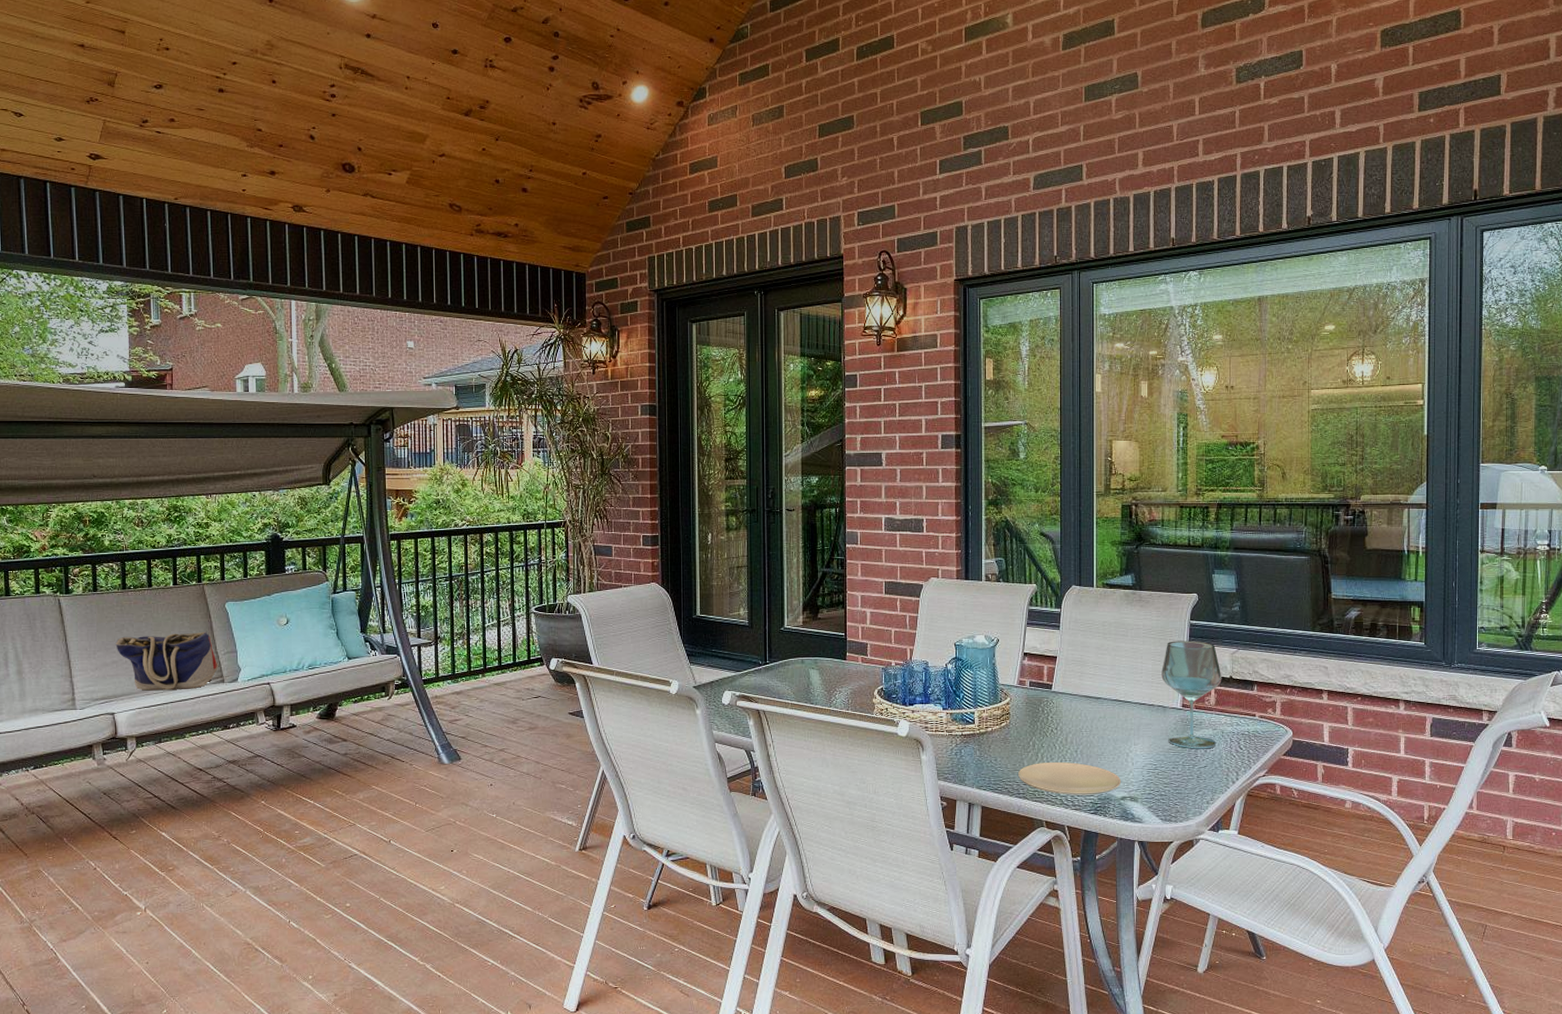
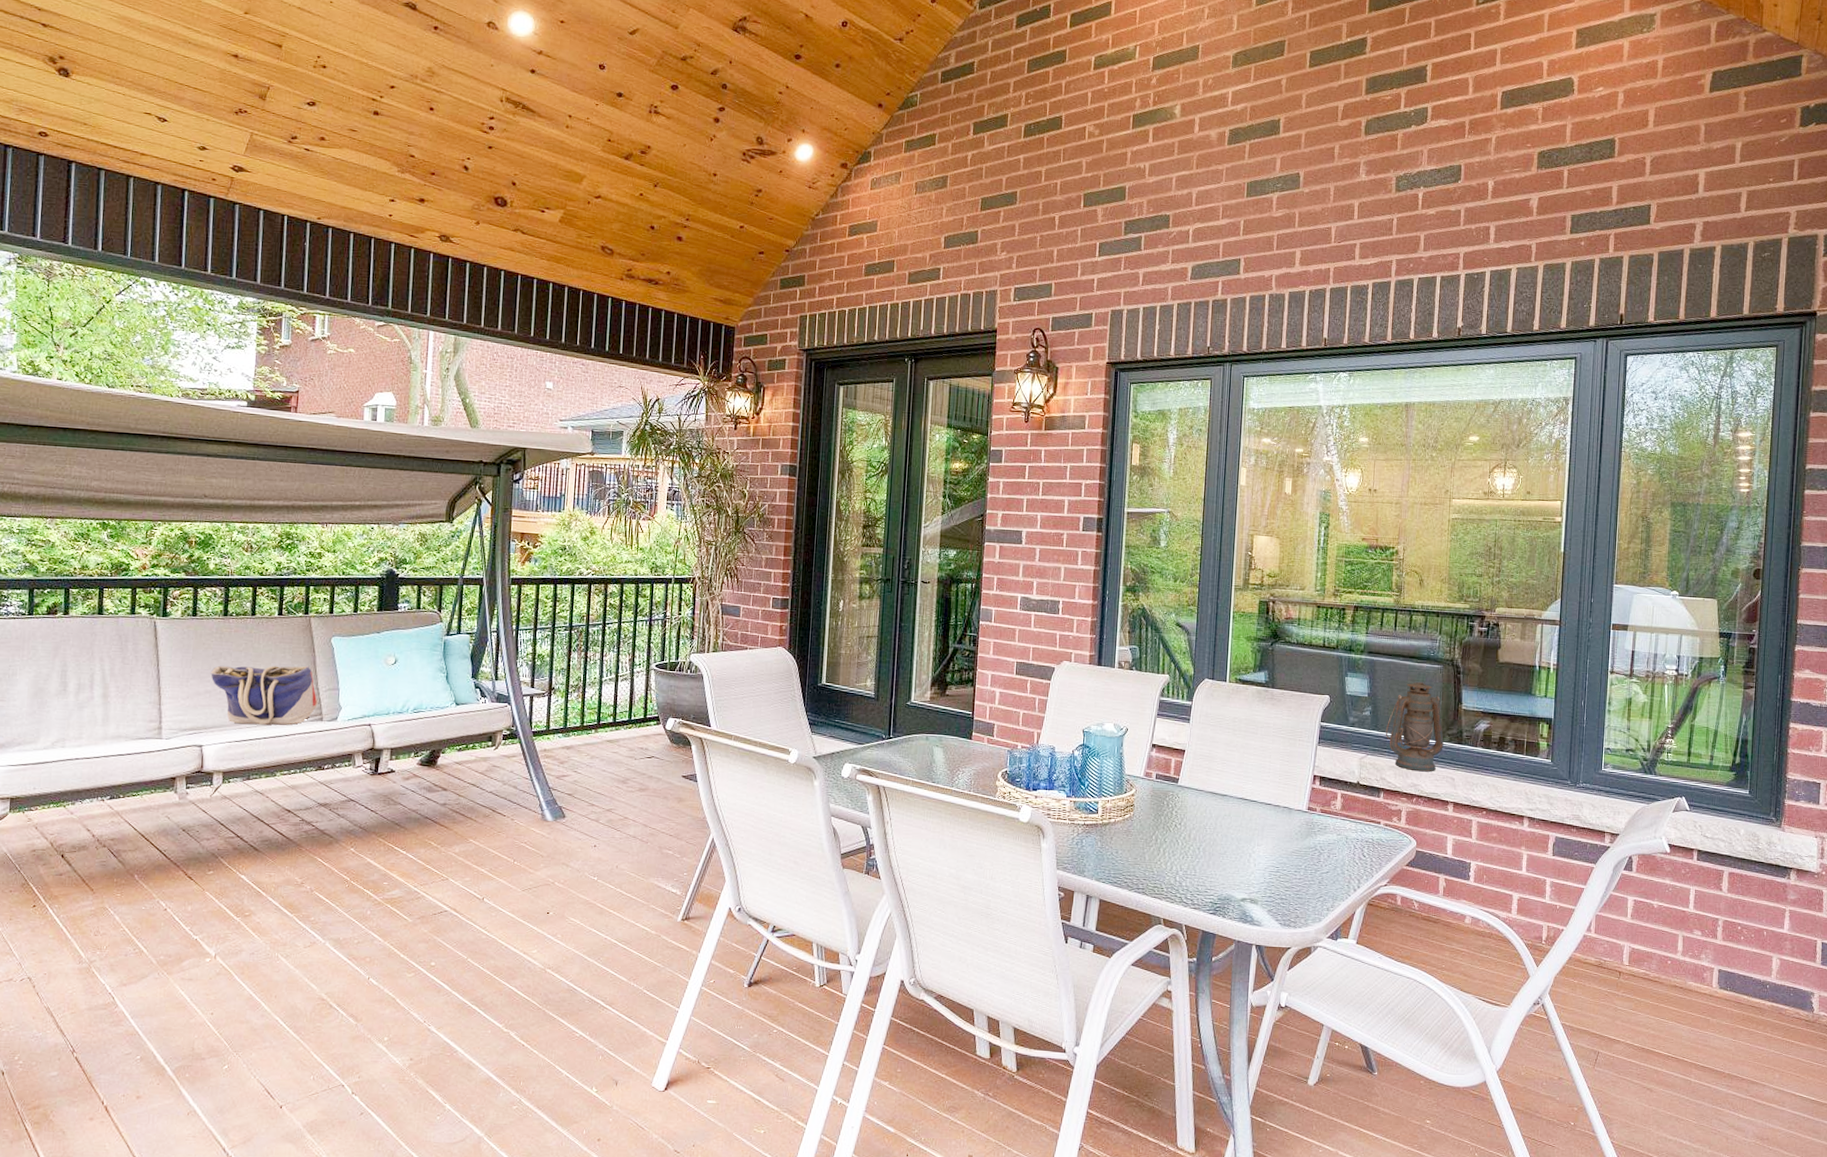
plate: present [1018,761,1122,796] -> none [1139,857,1243,895]
wine glass: present [1161,640,1222,749] -> none [1289,742,1349,855]
lantern: none [1255,575,1315,663] -> present [1385,682,1444,772]

